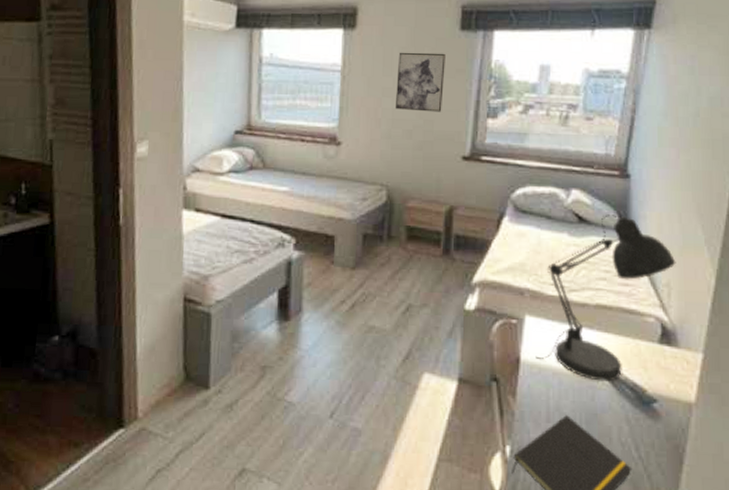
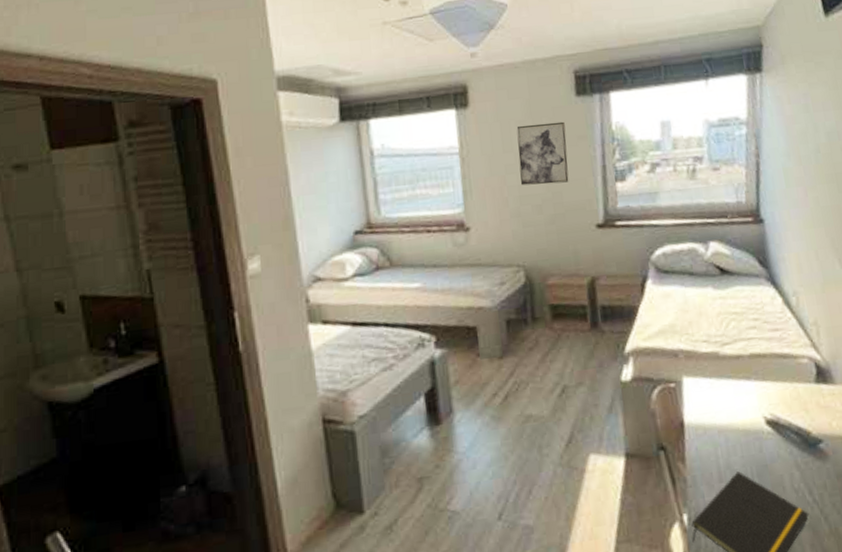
desk lamp: present [535,214,676,382] -> none [696,261,820,432]

